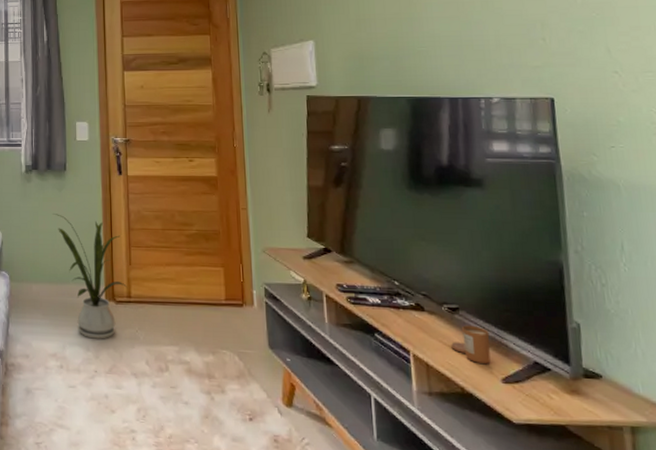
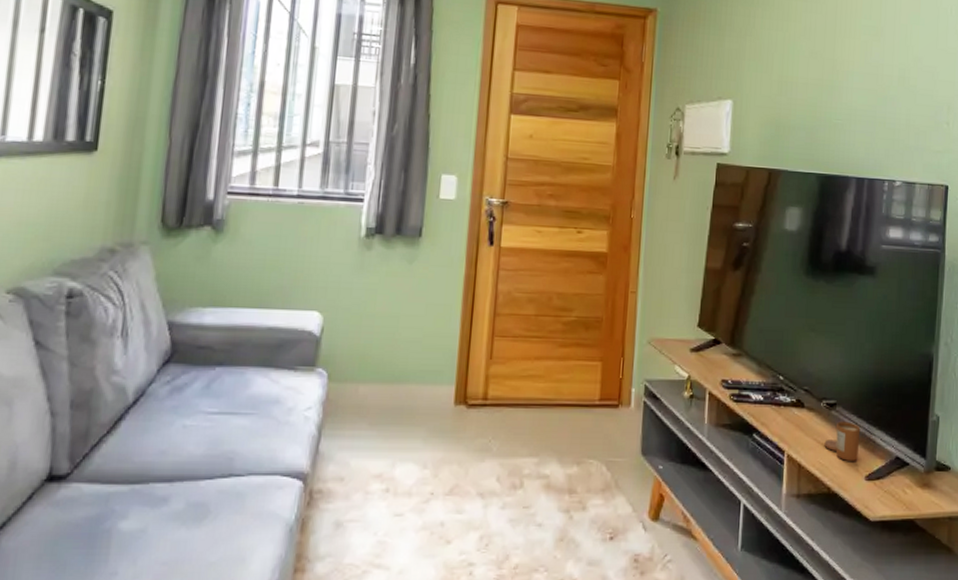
house plant: present [53,214,127,339] -> none [397,293,483,453]

